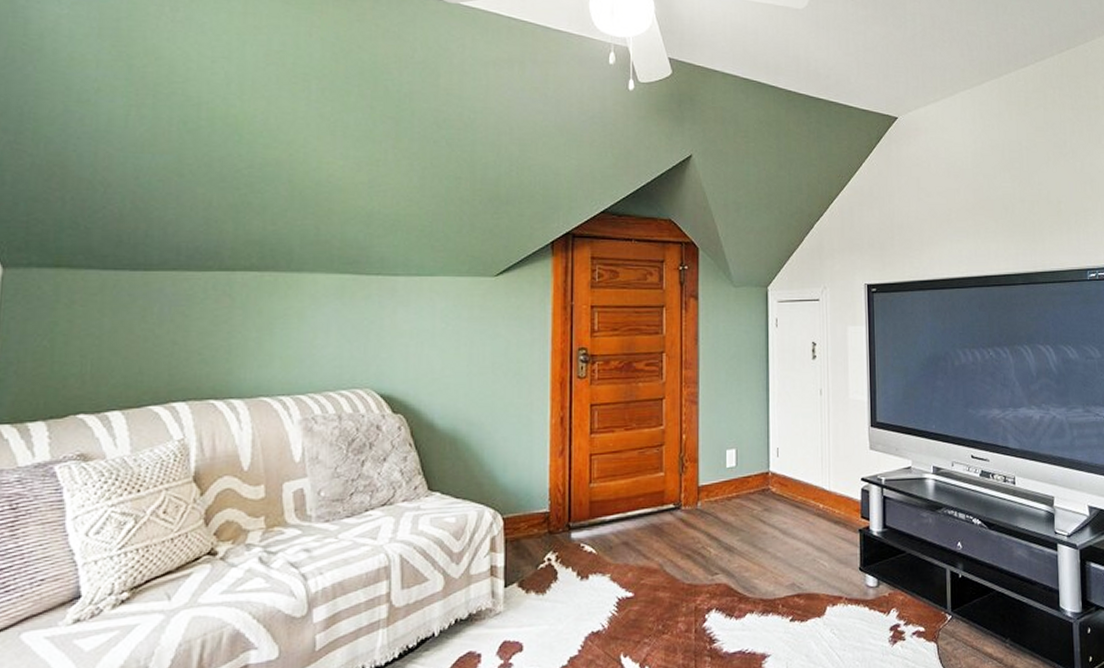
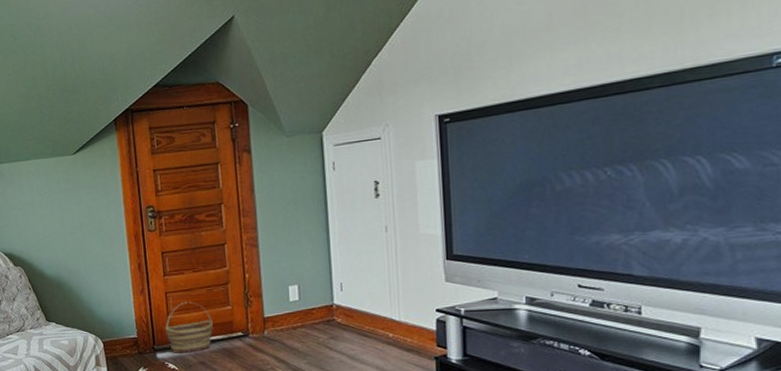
basket: none [585,466,642,533] -> present [165,301,213,354]

